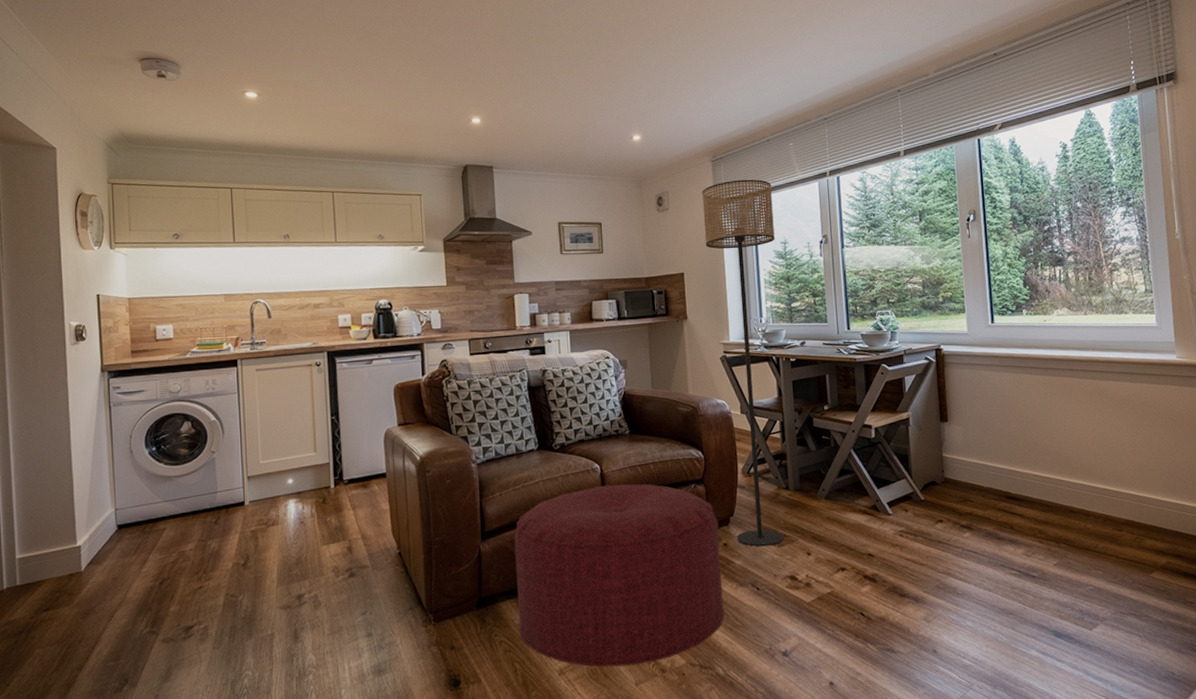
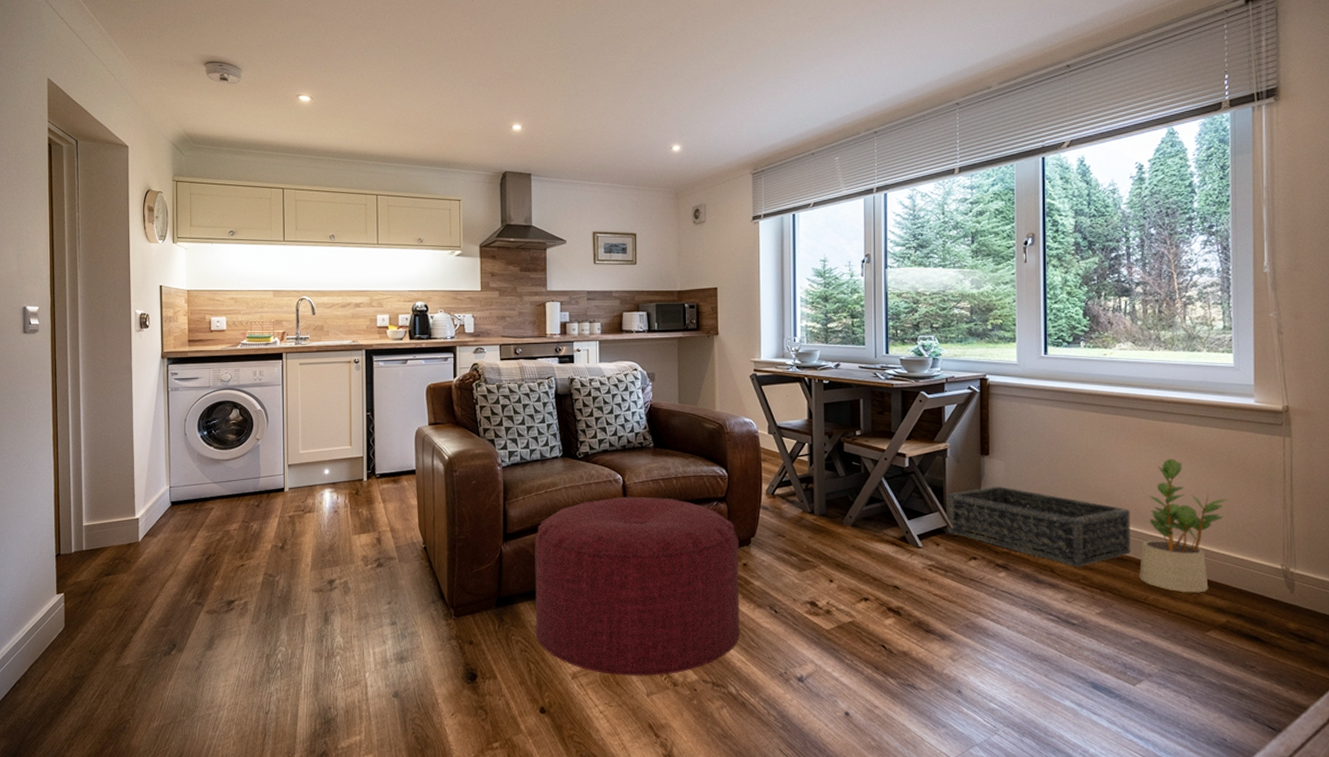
floor lamp: present [702,179,784,547] -> none [740,193,814,570]
basket: none [912,450,1080,522] -> present [947,487,1131,567]
potted plant: none [1088,414,1161,538] -> present [1139,458,1228,593]

